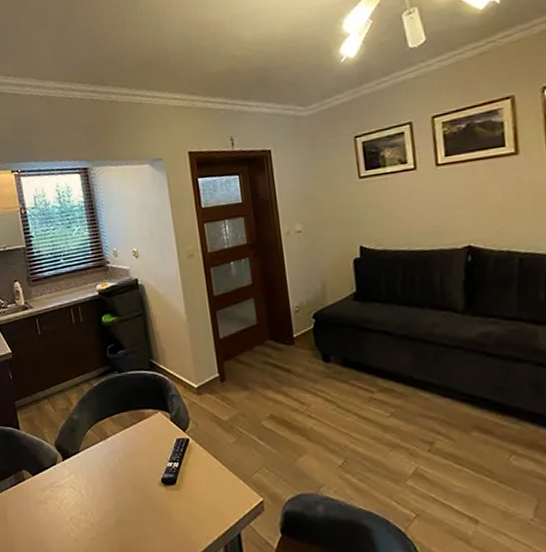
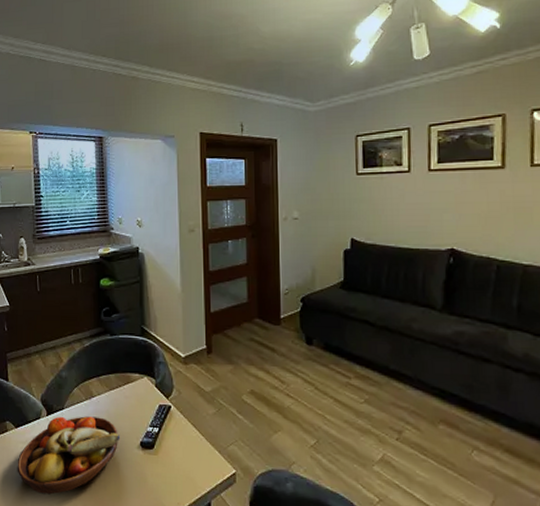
fruit bowl: none [38,457,141,540] -> present [17,416,121,495]

